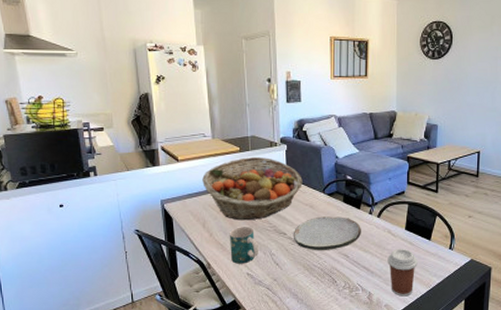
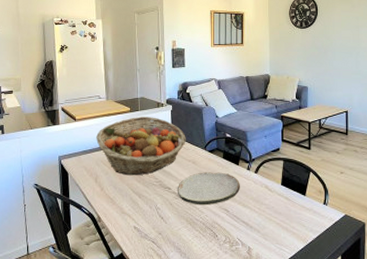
mug: present [229,227,258,264] -> none [118,182,145,218]
coffee cup: present [387,248,418,297] -> none [265,203,294,252]

